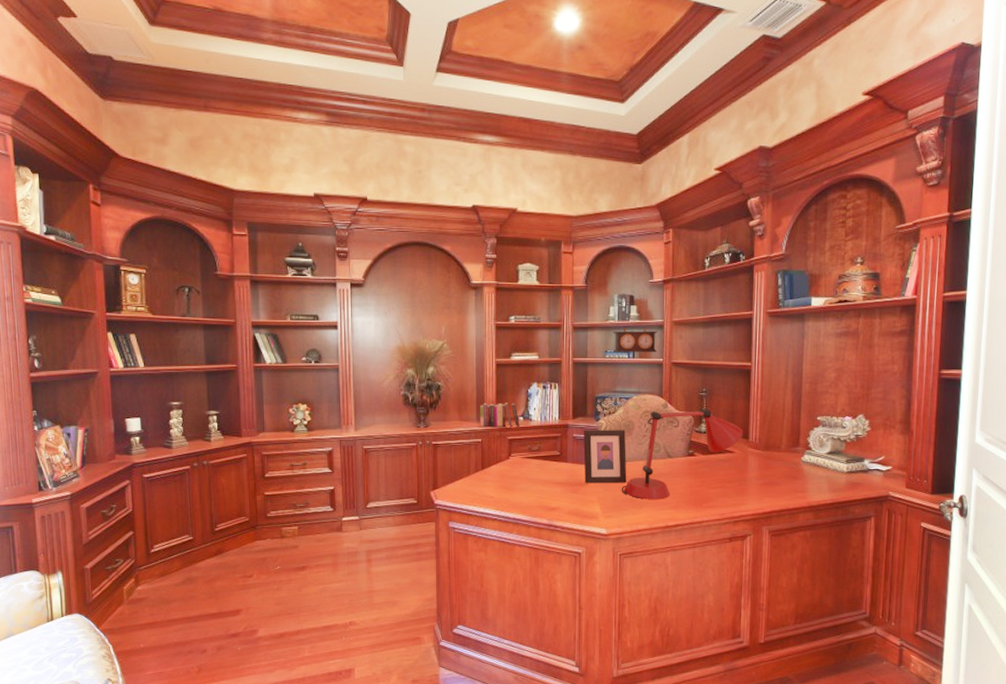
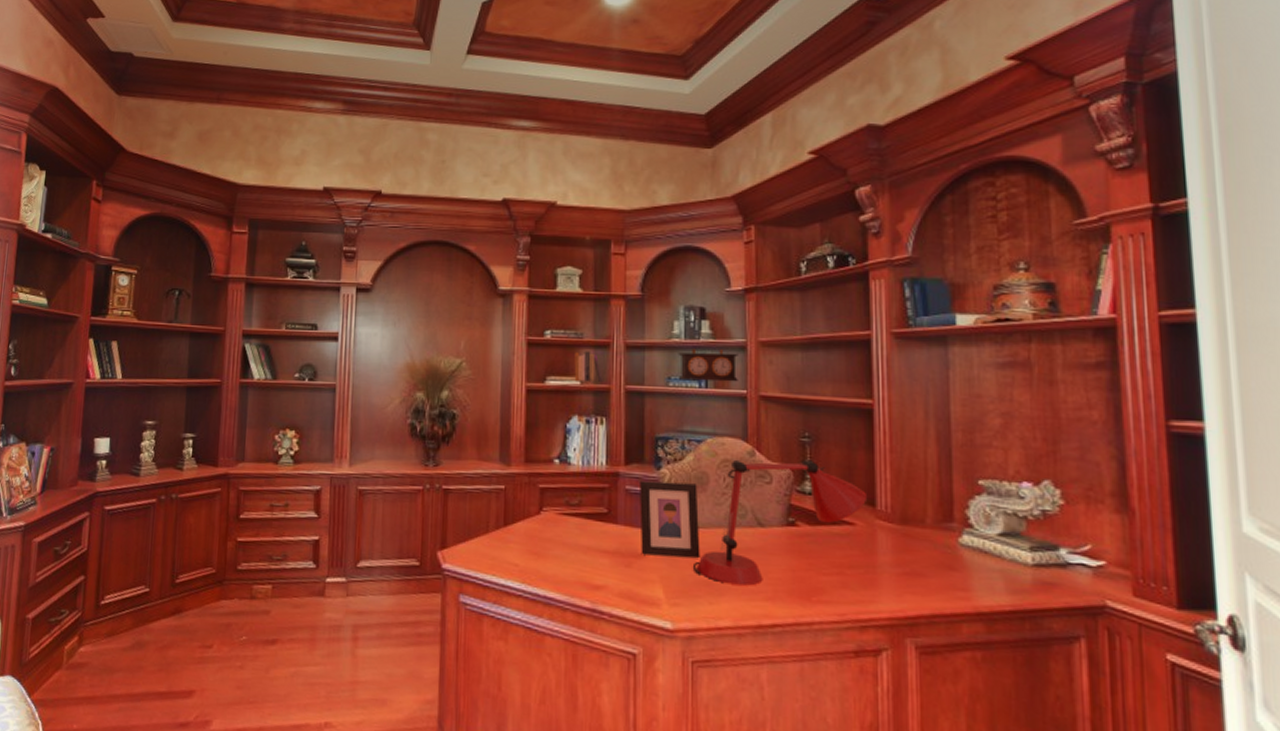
books: present [480,402,520,428] -> none [504,438,555,472]
books: none [533,332,556,357] -> present [574,351,603,383]

